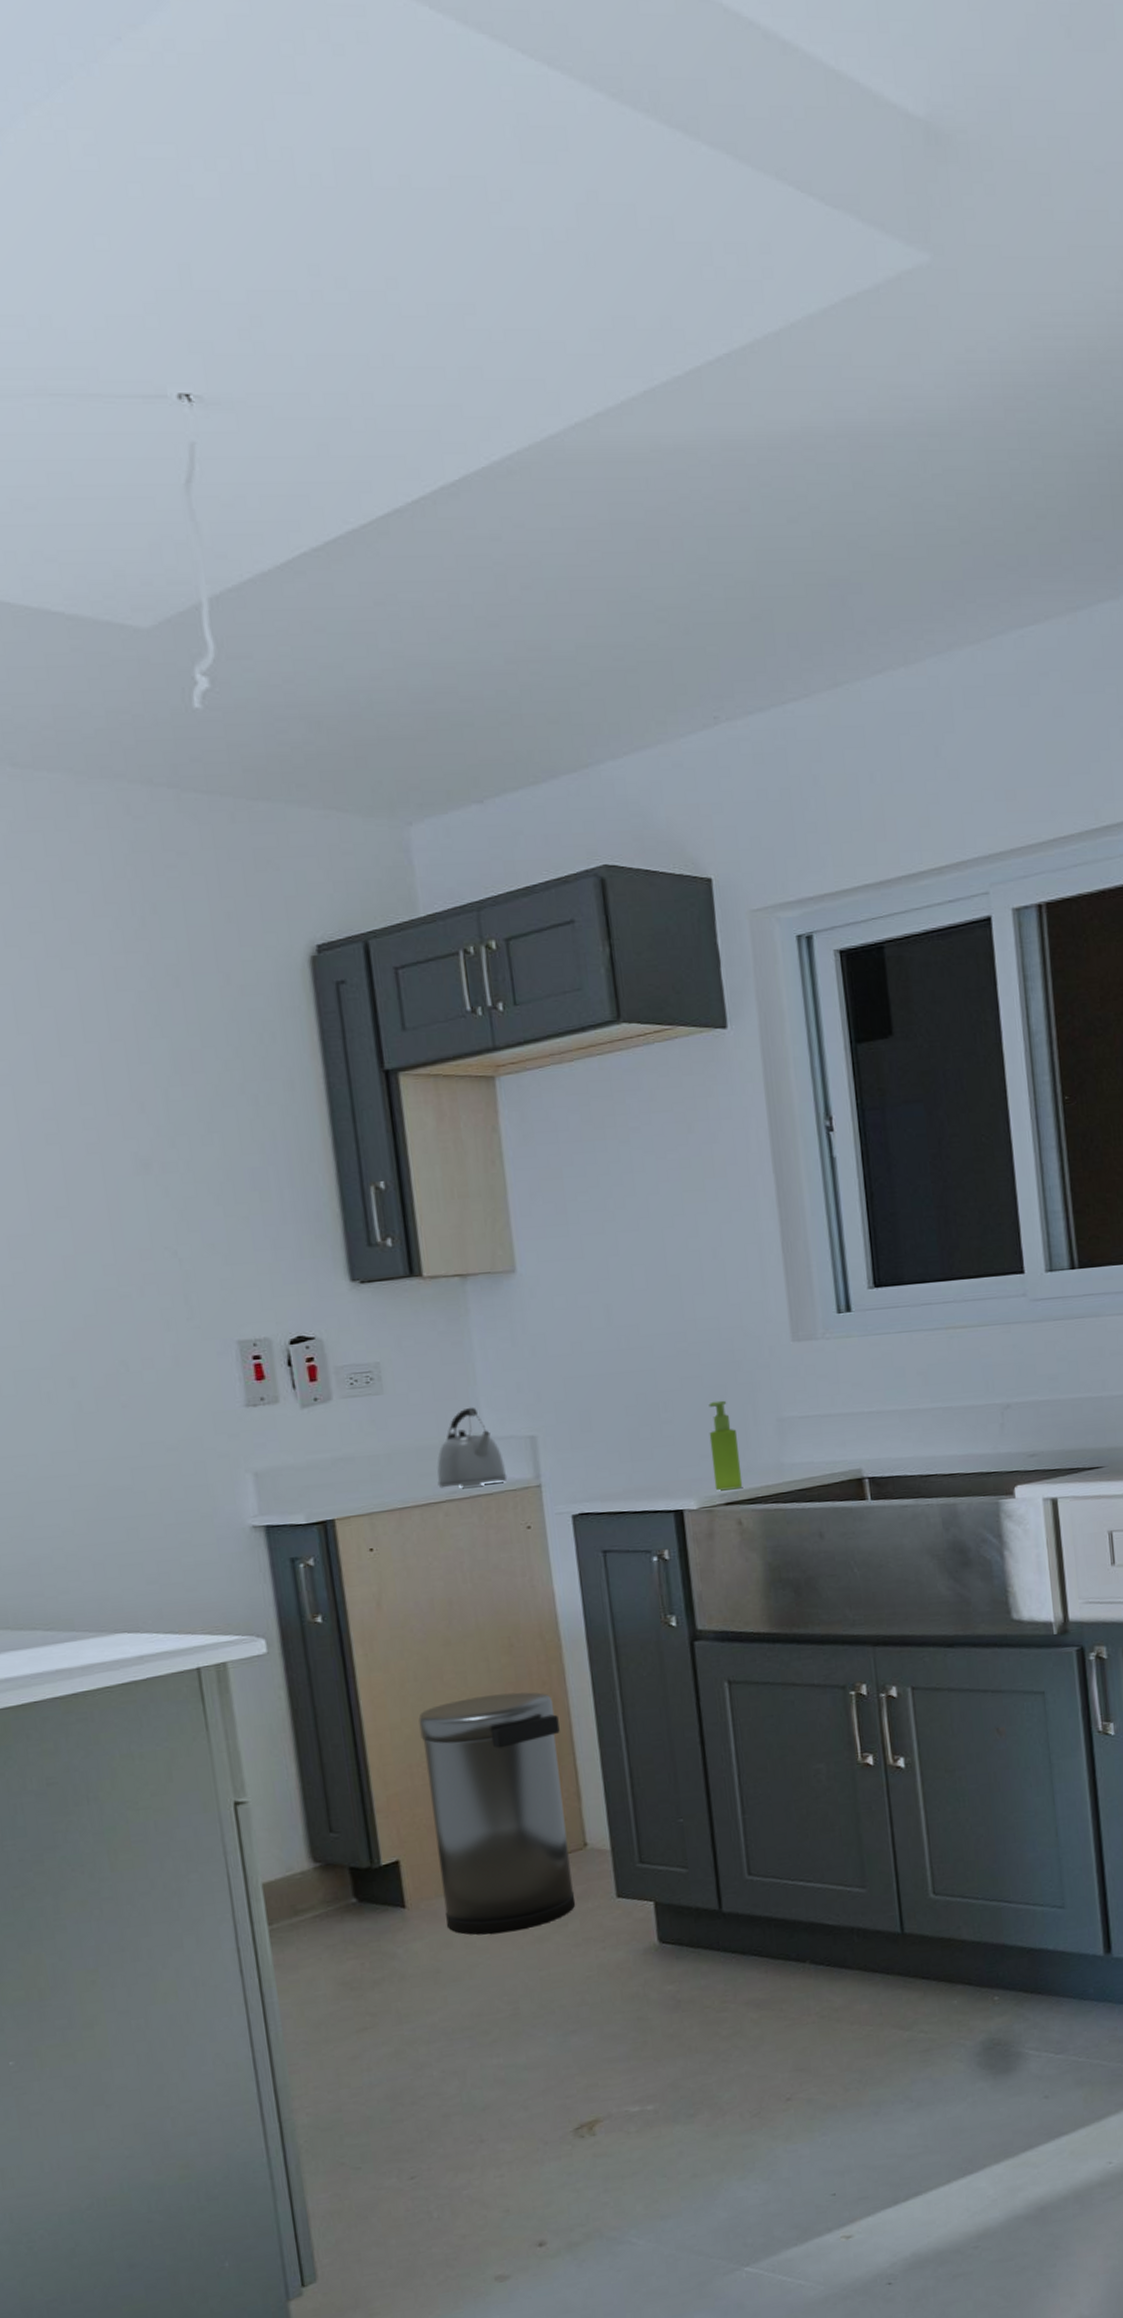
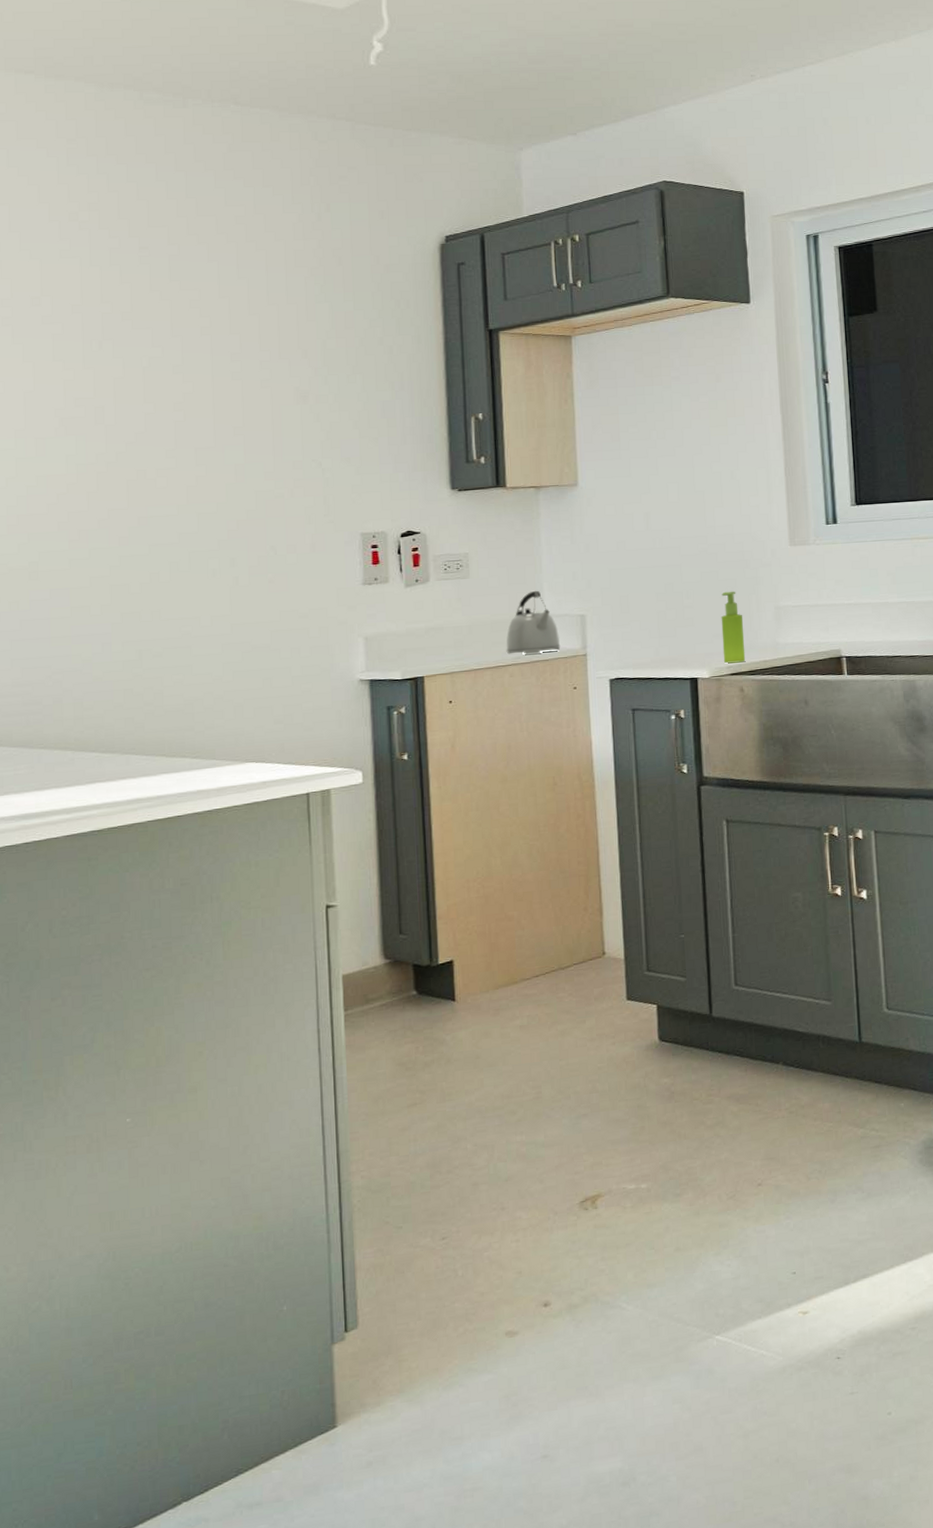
pedal bin: present [418,1692,576,1935] -> none [477,823,593,1027]

